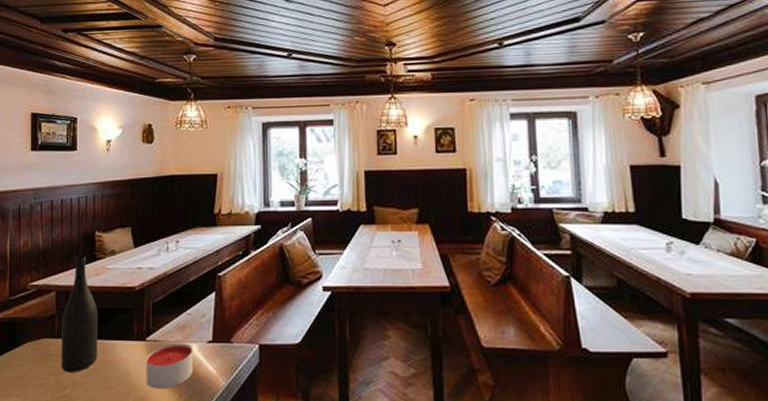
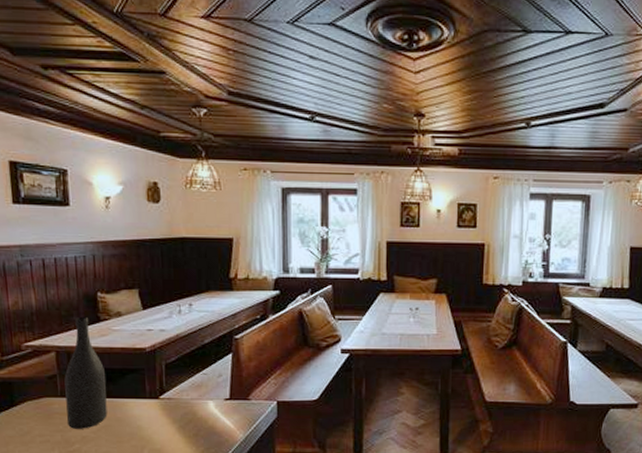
candle: present [146,343,193,389] -> none [160,401,210,442]

